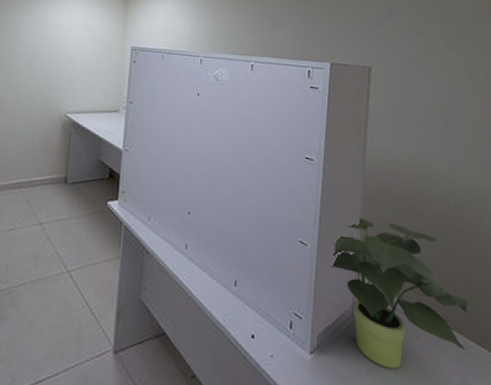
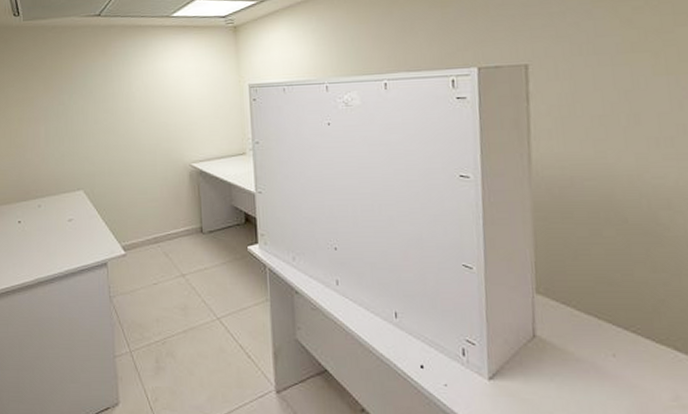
potted plant: present [331,217,469,369] -> none [501,232,677,389]

